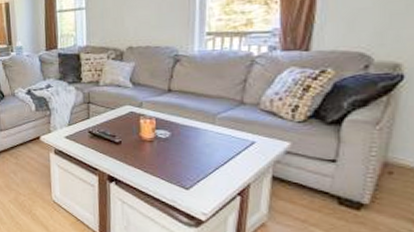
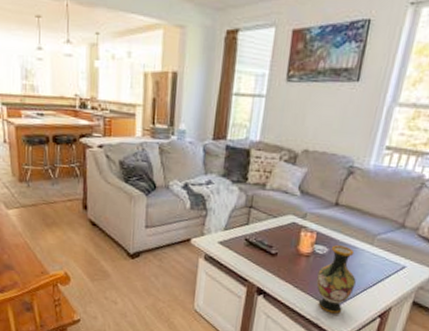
vase: none [164,128,206,195] -> present [316,245,356,314]

